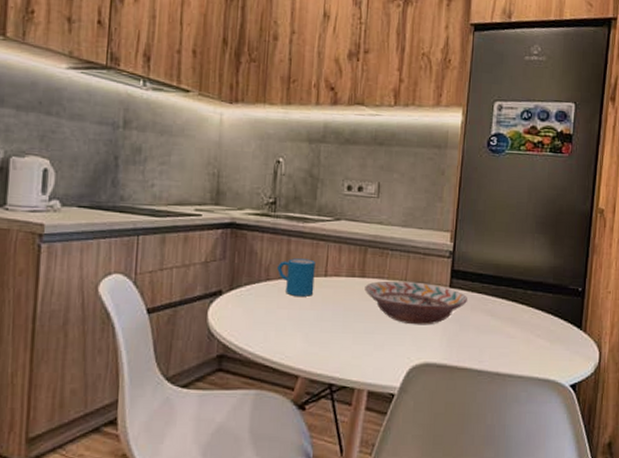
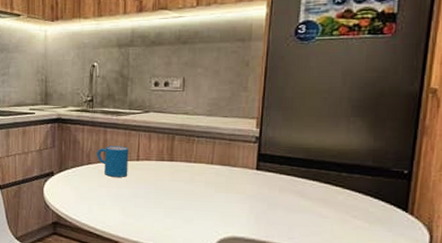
decorative bowl: present [365,280,467,325] -> none [173,164,275,204]

